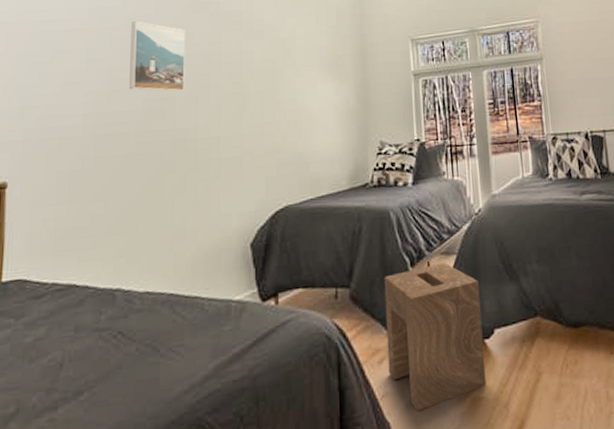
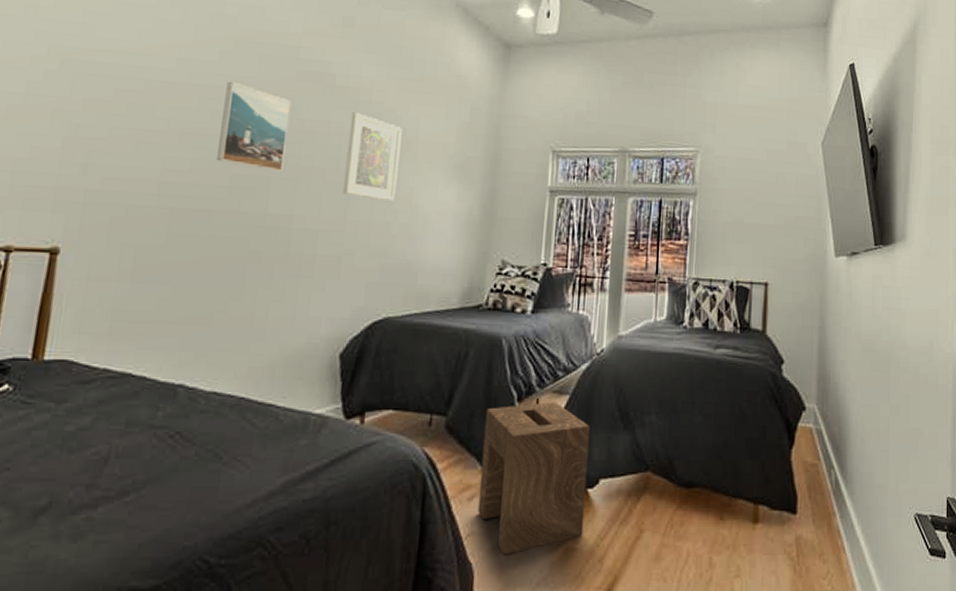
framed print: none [237,31,282,104] -> present [343,112,402,202]

